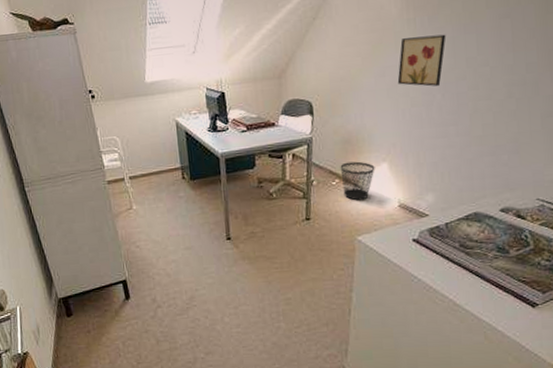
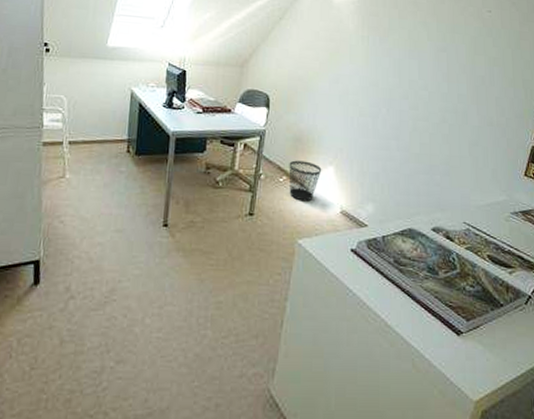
wall art: present [397,34,446,87] -> none [349,52,394,101]

